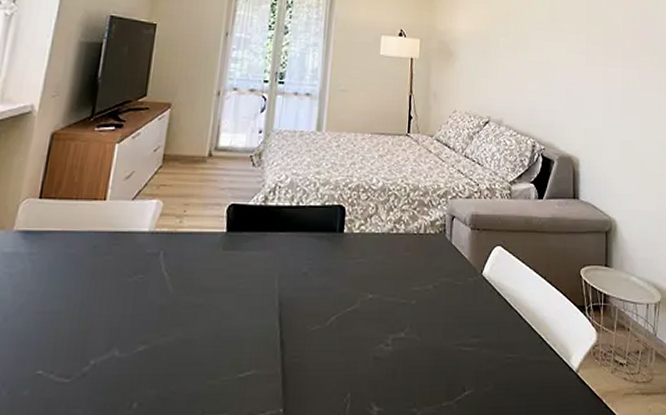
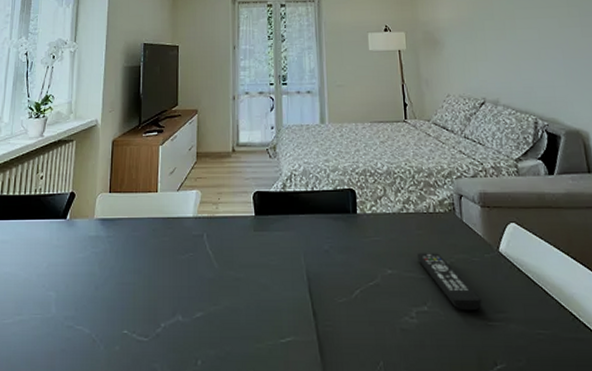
remote control: none [401,276,459,337] -> present [417,253,482,311]

